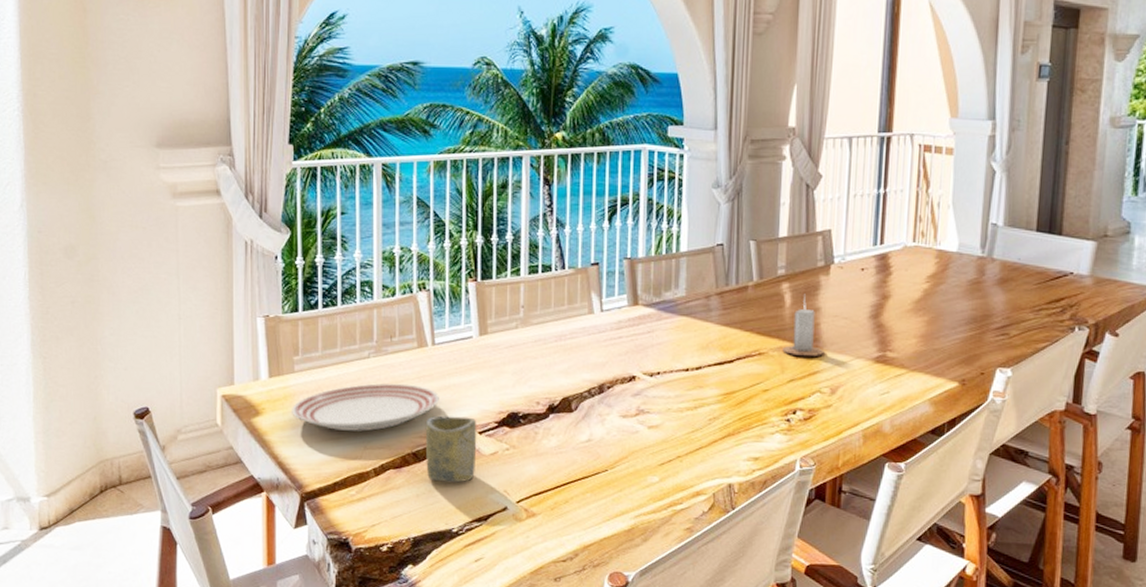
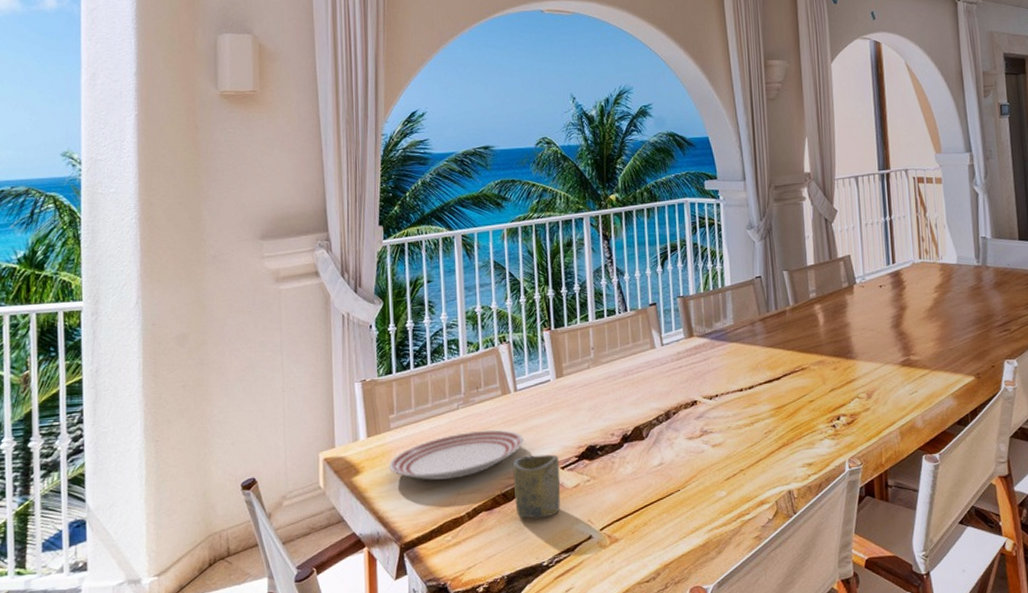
candle: present [782,297,825,357] -> none [821,315,858,368]

